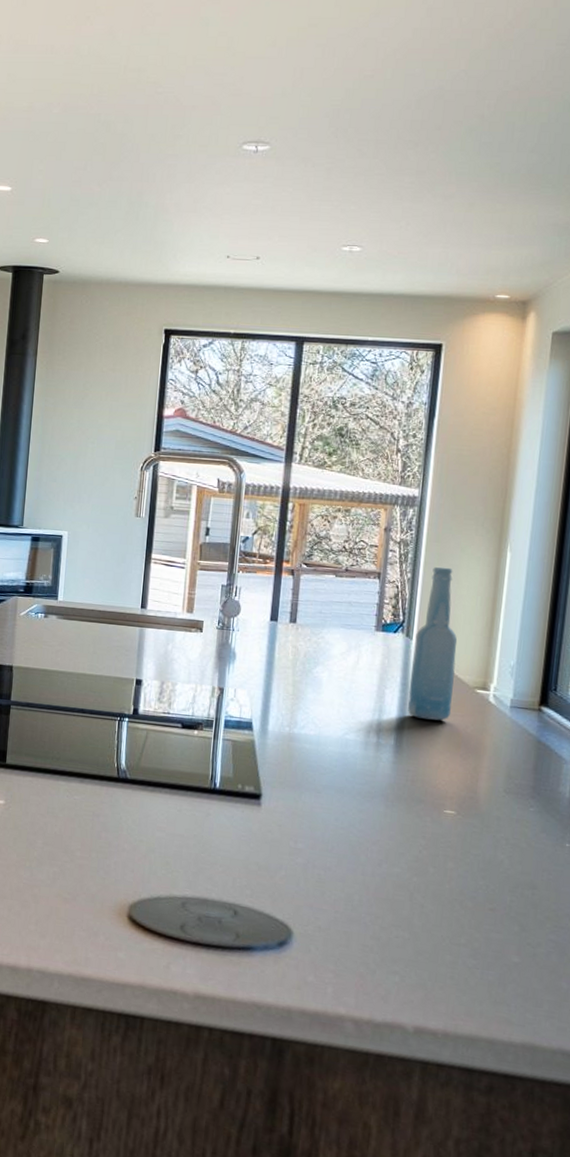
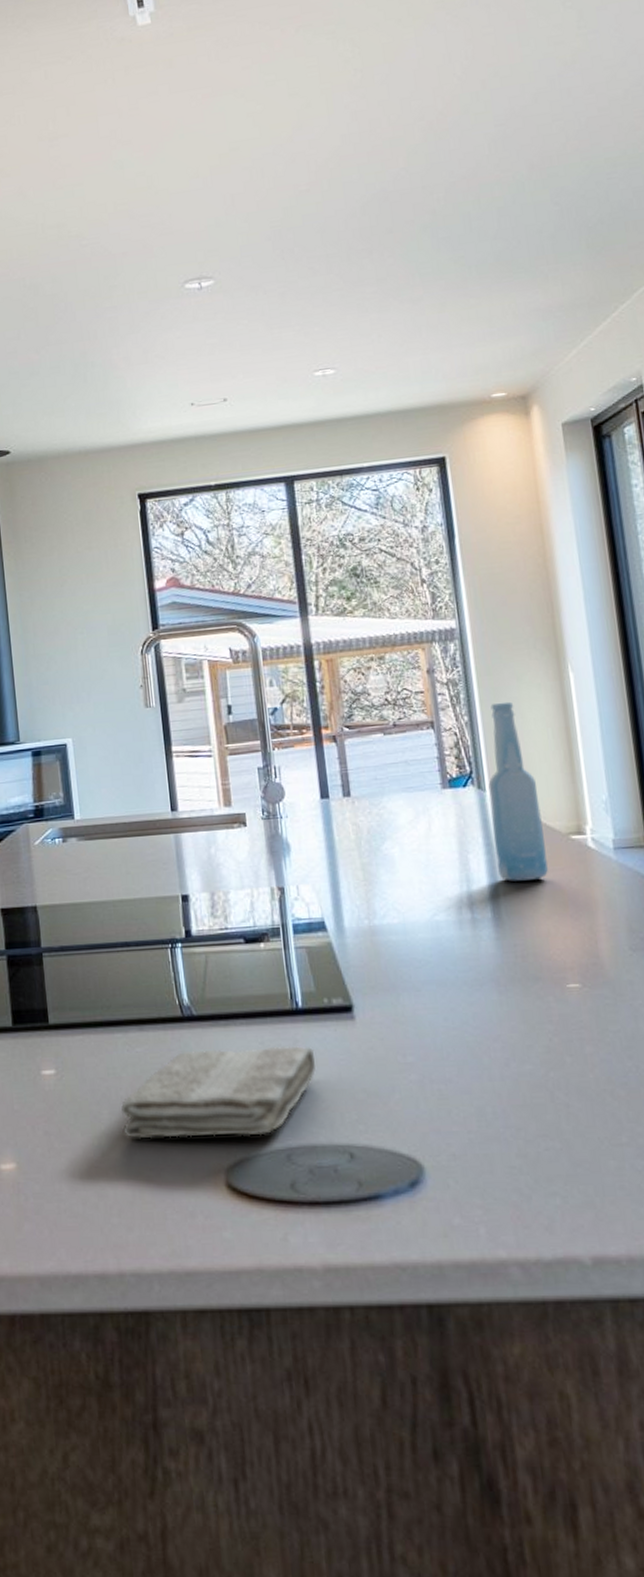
washcloth: none [52,805,222,884] -> present [120,1046,317,1139]

